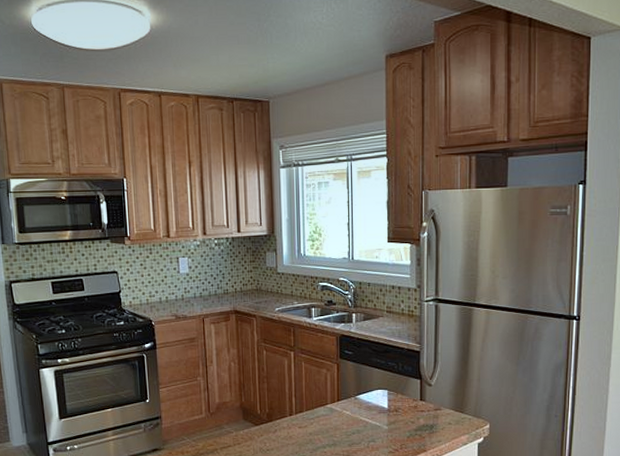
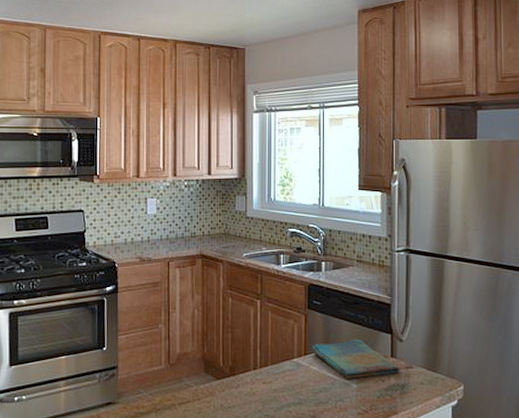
dish towel: none [344,385,429,421] -> present [311,339,400,379]

